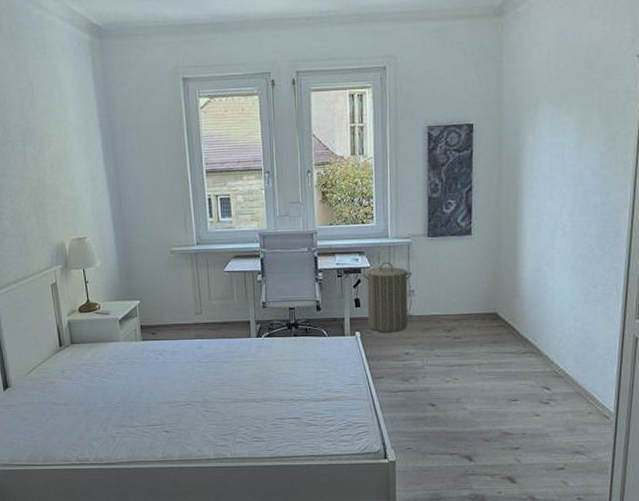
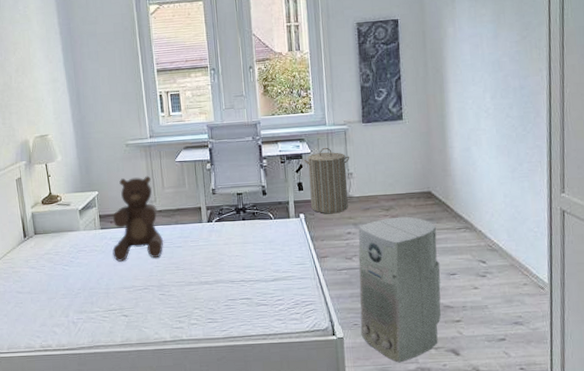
teddy bear: none [154,285,209,375] -> present [112,175,164,262]
air purifier: none [414,338,502,489] -> present [358,216,441,363]

